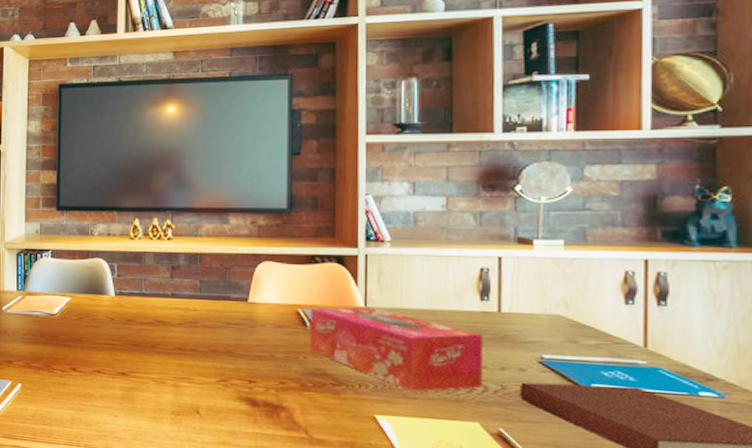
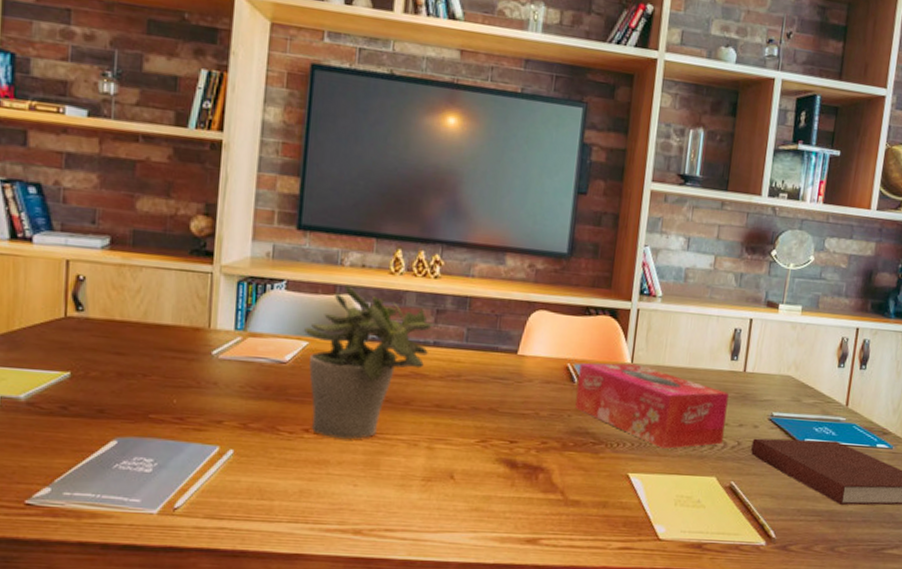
potted plant: none [67,251,169,377] -> present [304,286,432,439]

